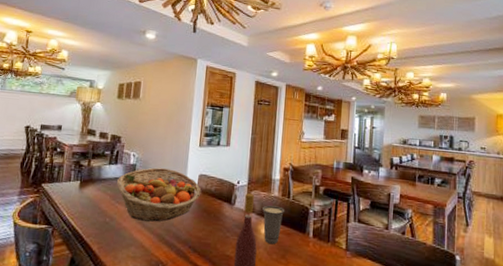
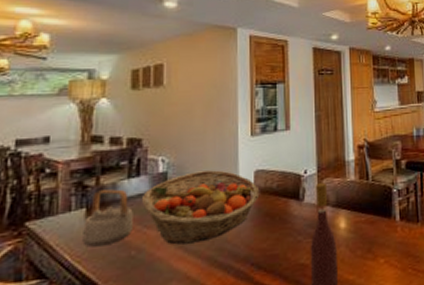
teapot: none [76,170,110,211] -> present [82,189,133,247]
cup: present [262,205,285,245] -> none [338,191,365,239]

